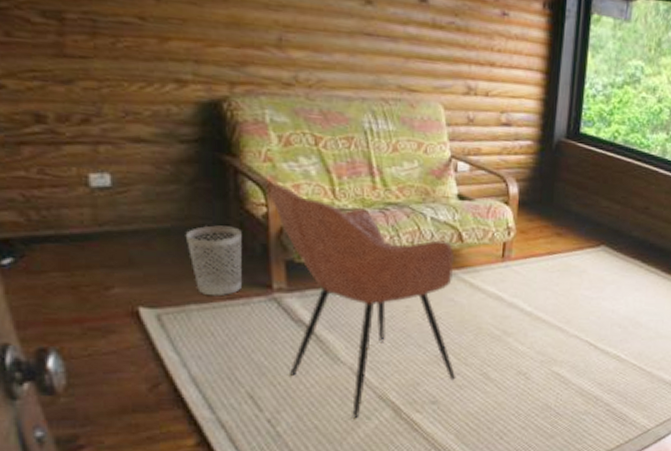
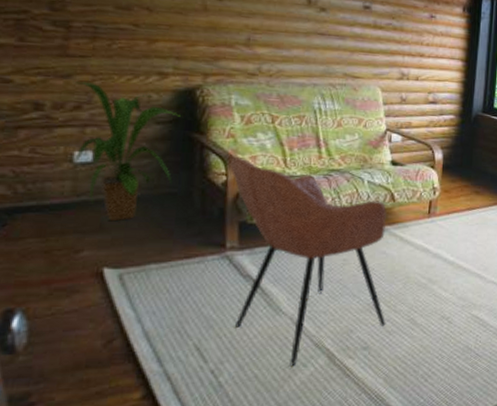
house plant: none [76,88,207,256] -> present [73,81,180,222]
wastebasket: present [185,225,242,296] -> none [152,193,203,256]

